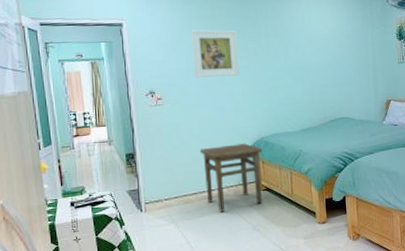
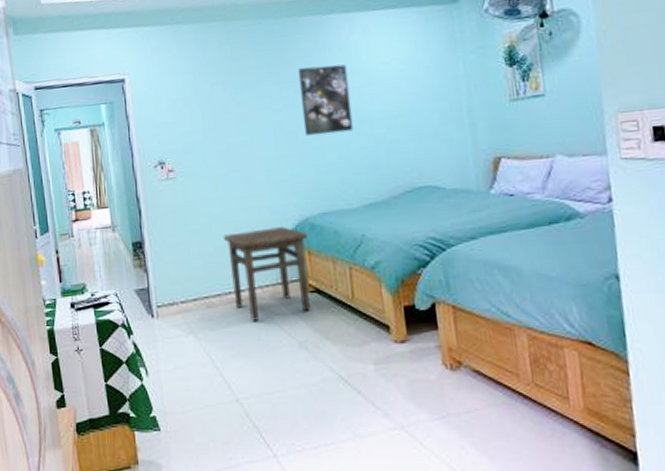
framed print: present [191,30,240,78] -> none [207,75,272,141]
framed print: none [260,28,298,79] -> present [297,64,354,137]

